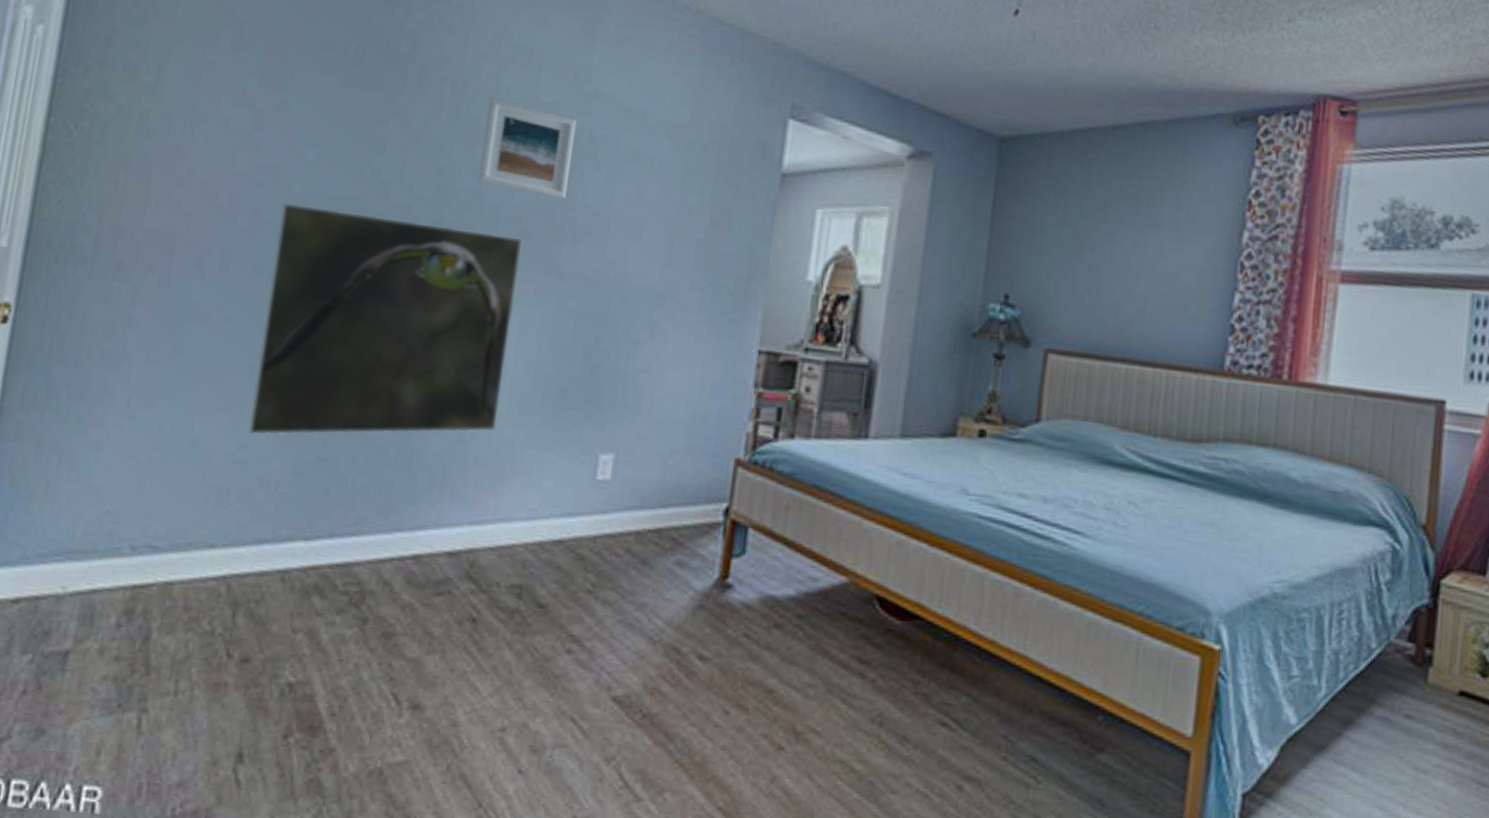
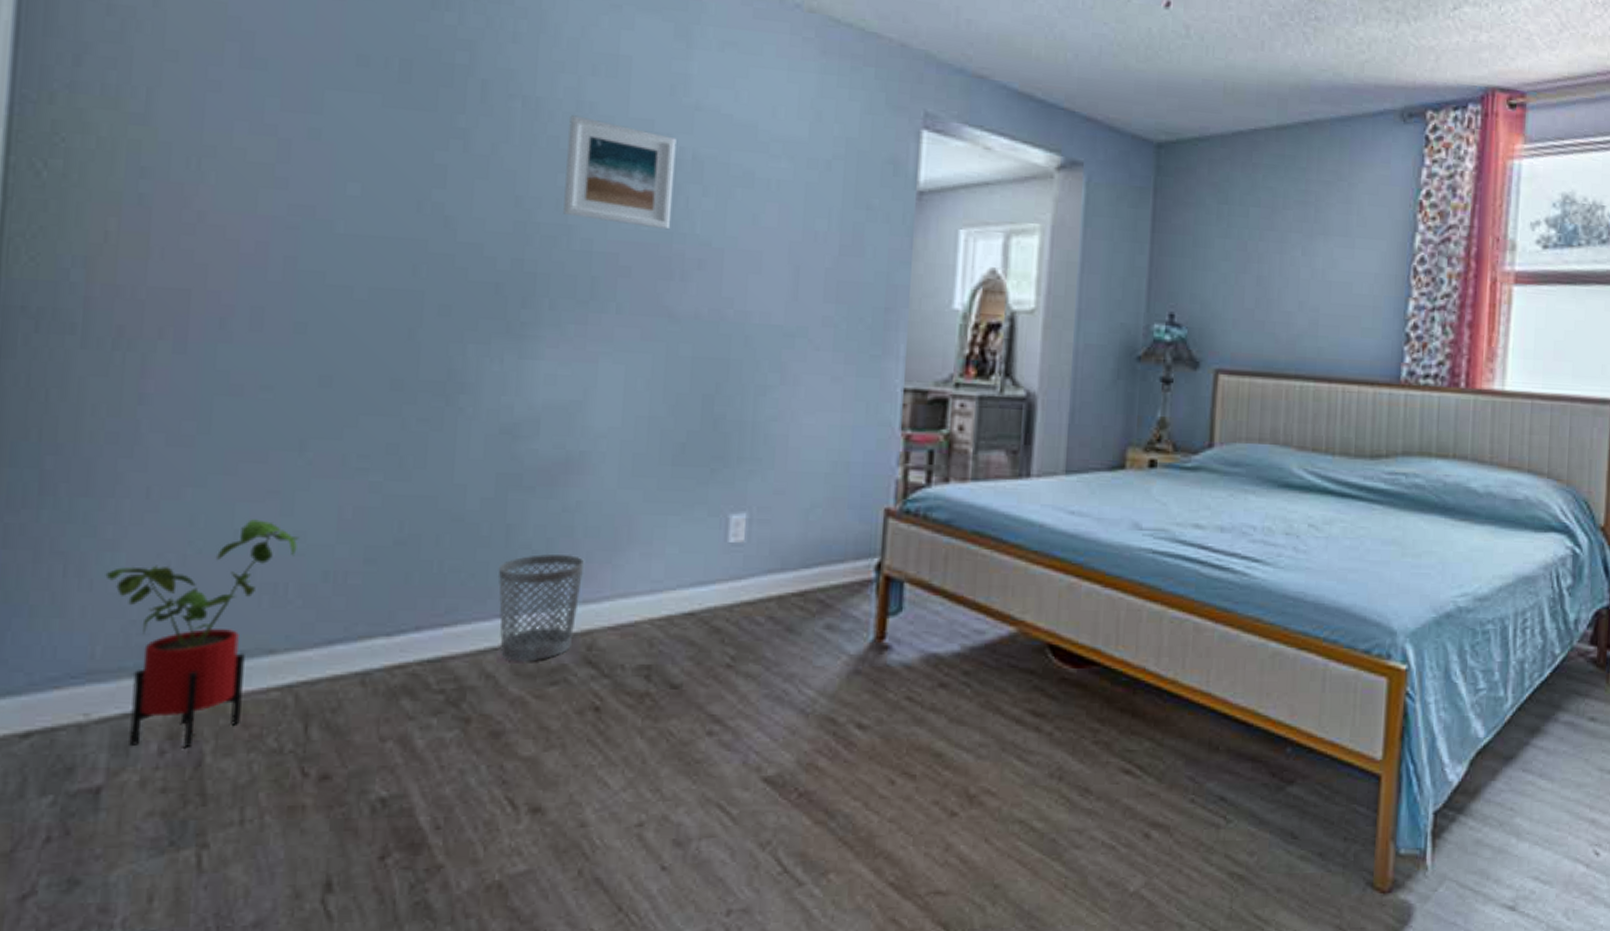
house plant: none [89,430,243,623] -> present [105,519,300,747]
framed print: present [248,203,522,435] -> none [304,248,621,521]
wastebasket: none [397,478,474,573] -> present [498,554,585,662]

